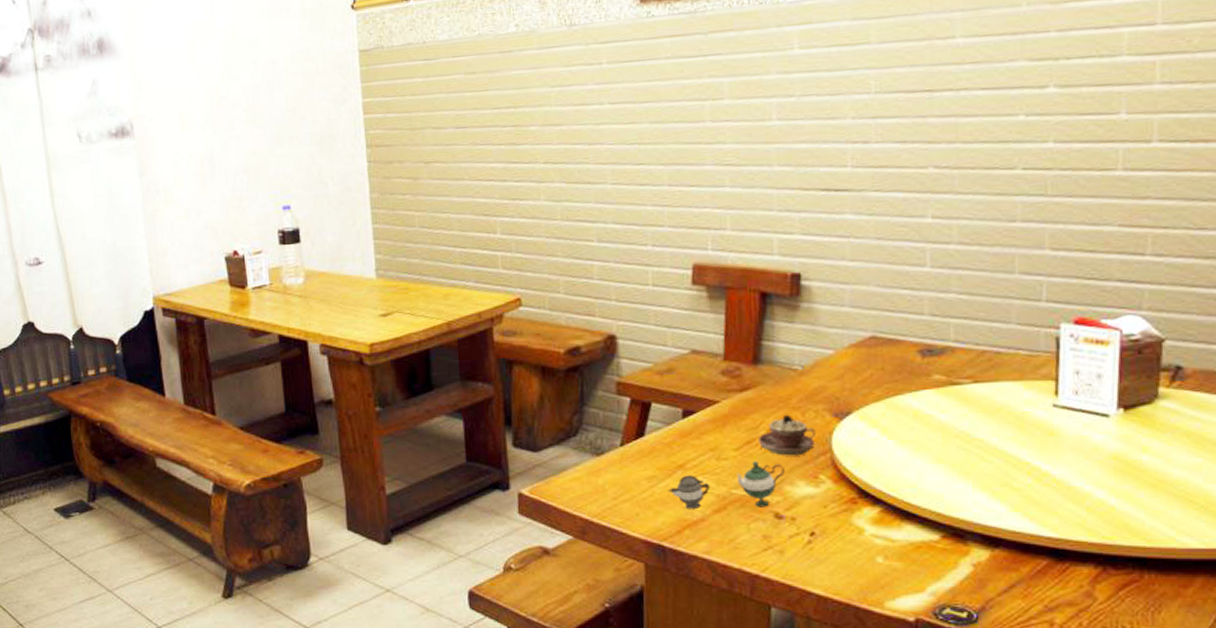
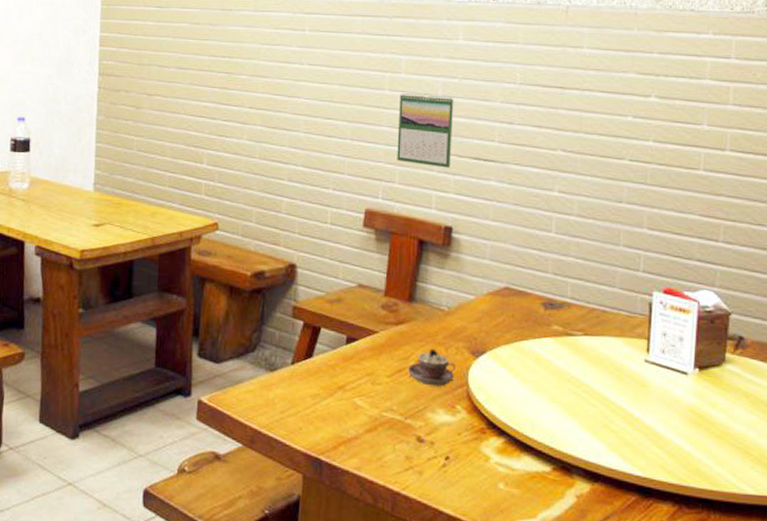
teapot: present [668,461,785,510] -> none [329,388,428,431]
calendar: none [724,119,794,206] -> present [397,93,454,168]

